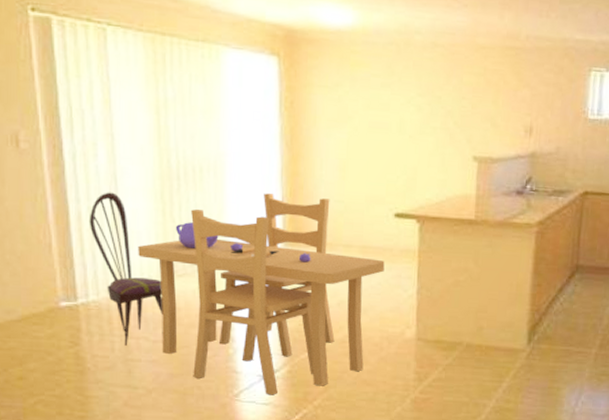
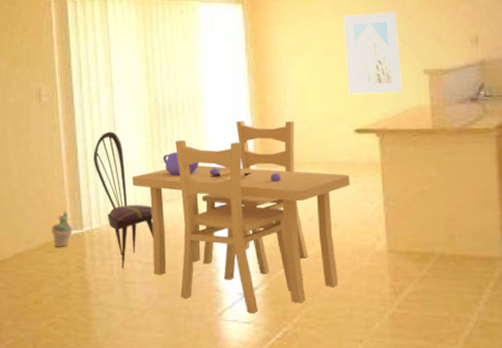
decorative plant: none [36,280,64,320] -> present [51,211,73,247]
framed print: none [392,85,451,178] -> present [343,12,402,94]

